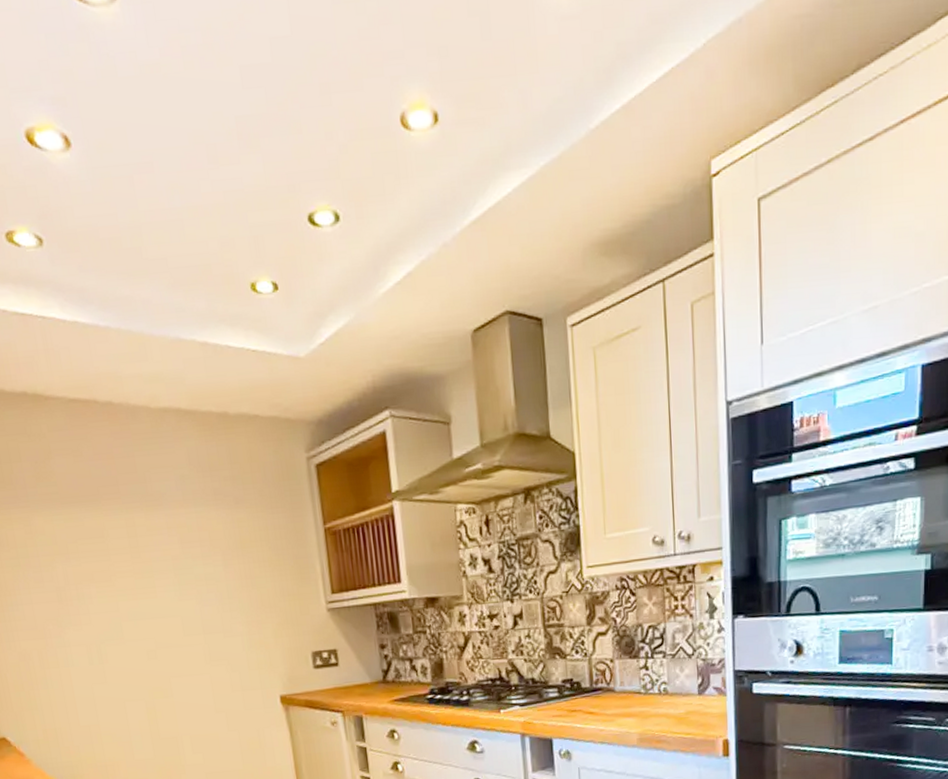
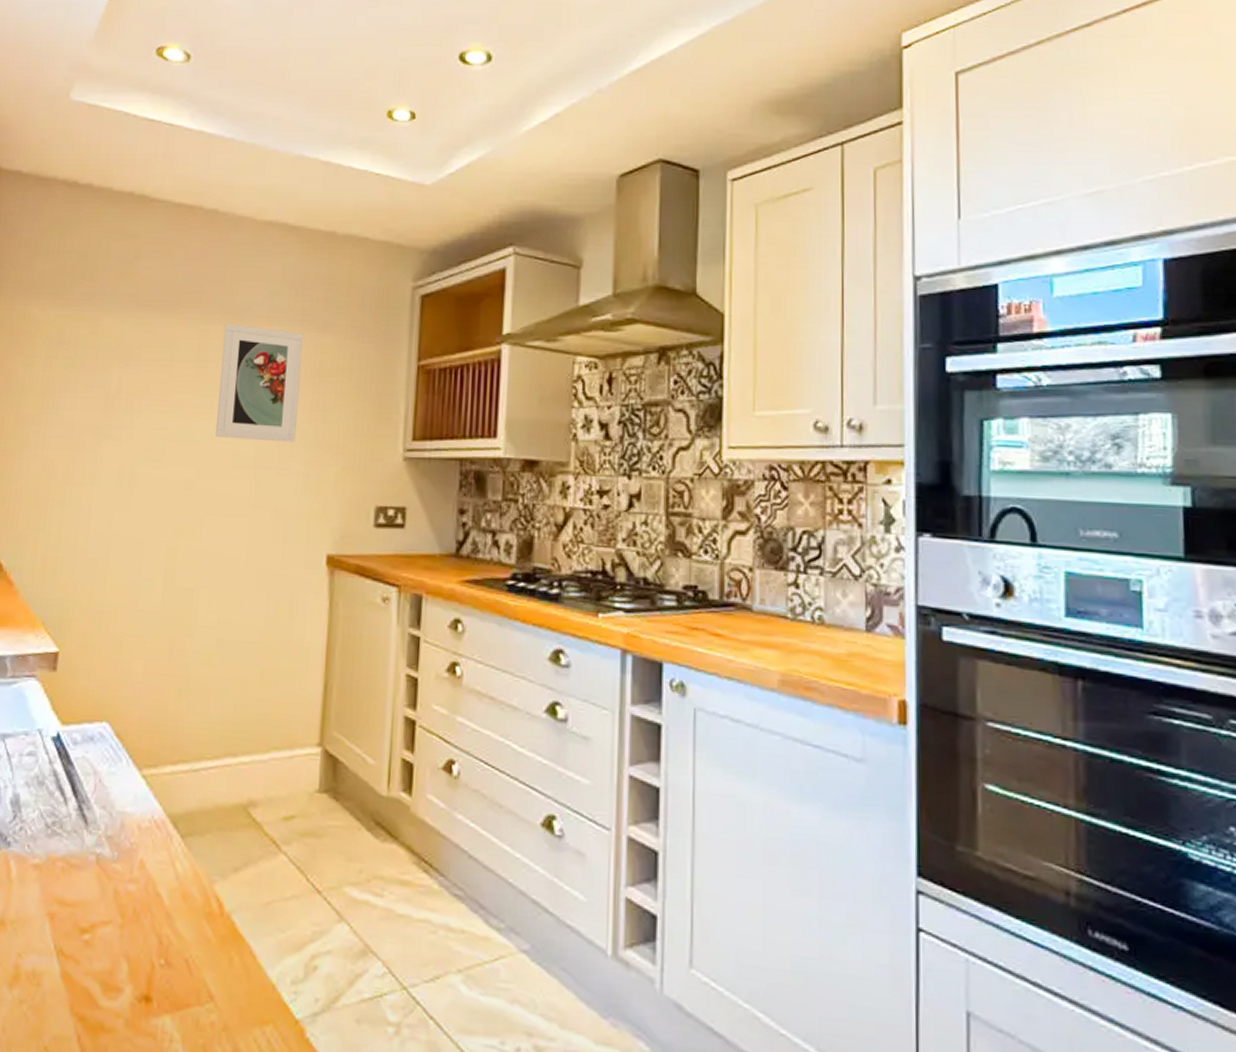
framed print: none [146,509,233,612] -> present [216,323,303,443]

